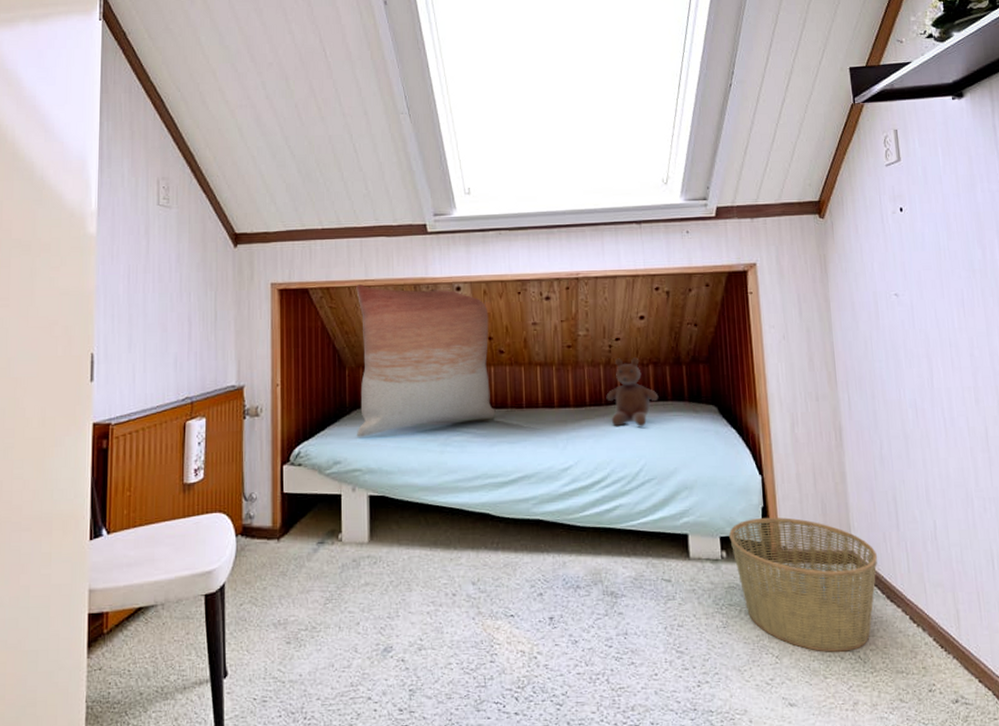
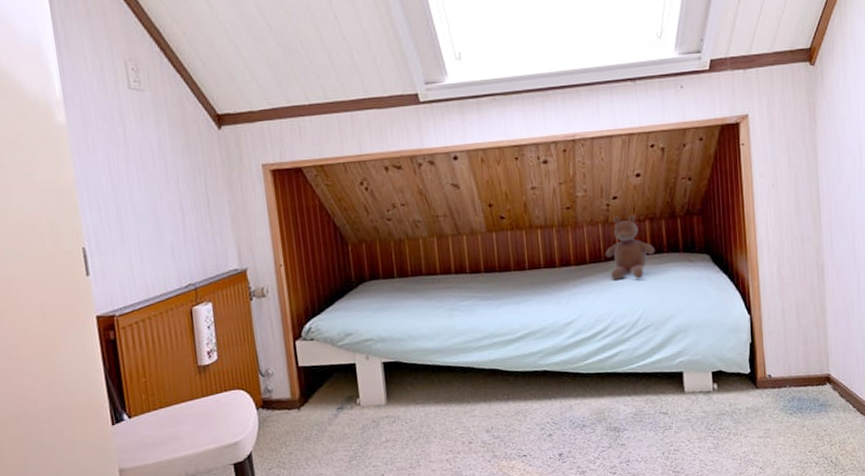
pillow: present [356,285,496,438] -> none [351,158,500,310]
basket: present [729,517,878,652] -> none [720,350,851,460]

